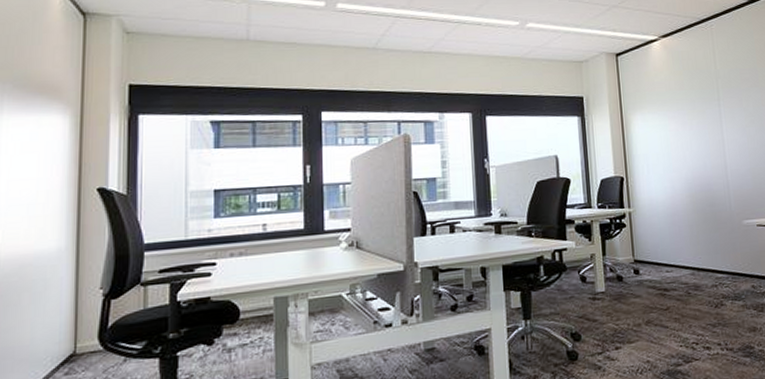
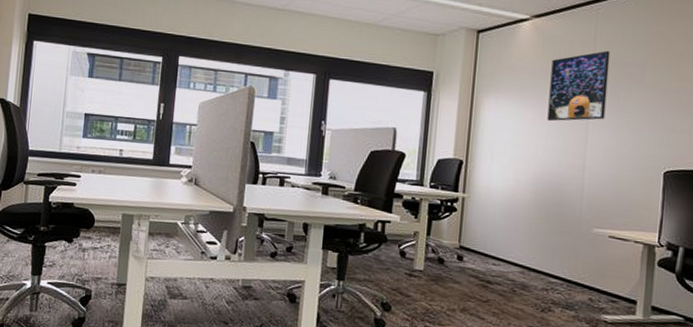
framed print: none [683,60,734,129] -> present [547,50,610,122]

